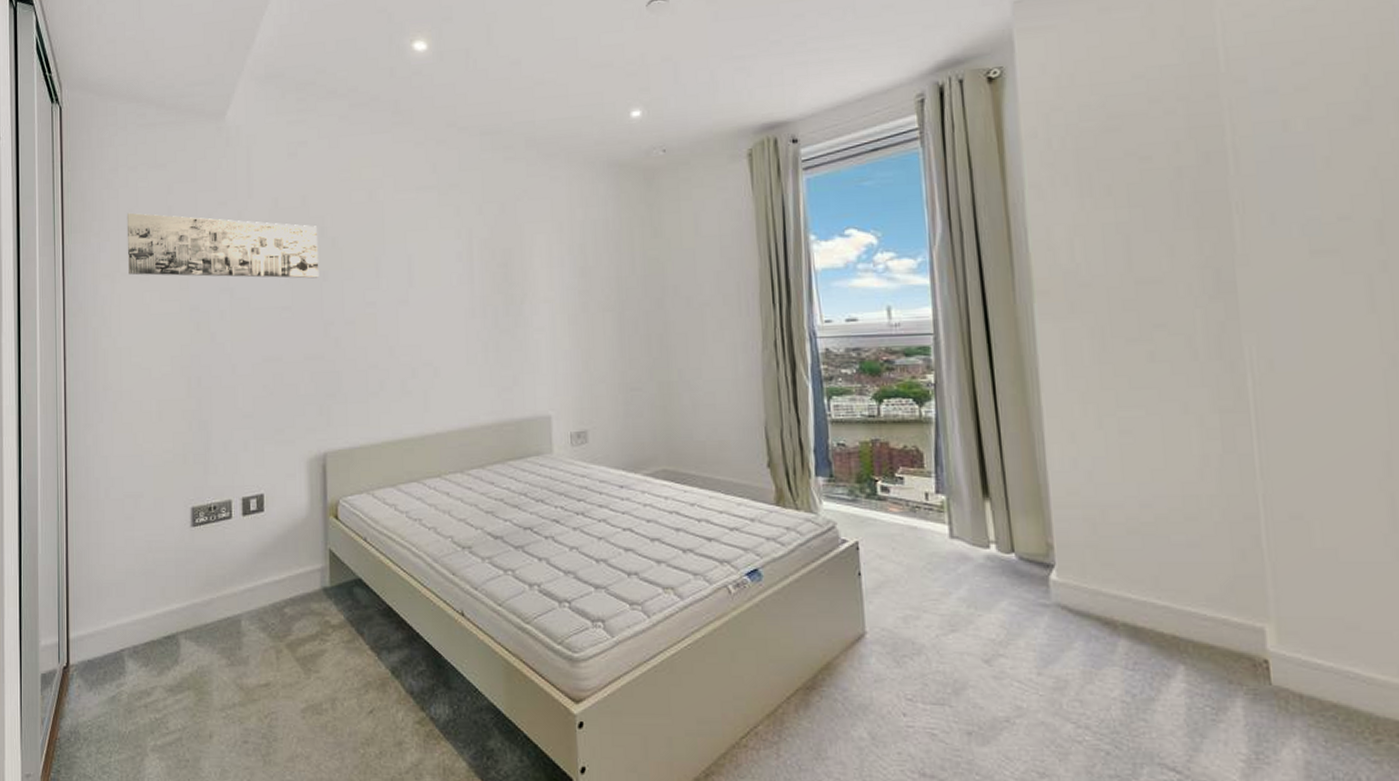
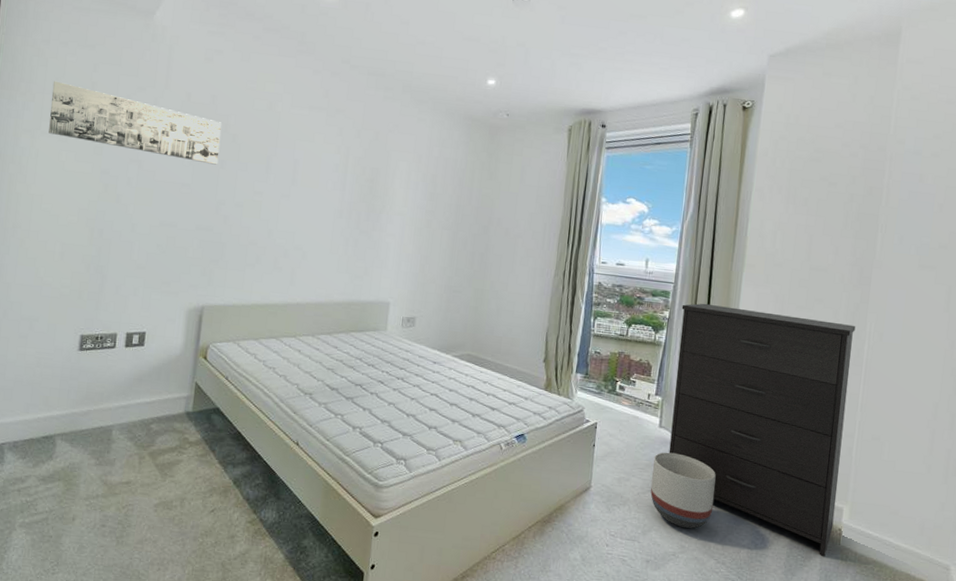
planter: none [950,572,1055,679] -> present [650,452,716,529]
dresser: none [951,353,1254,704] -> present [669,303,856,556]

